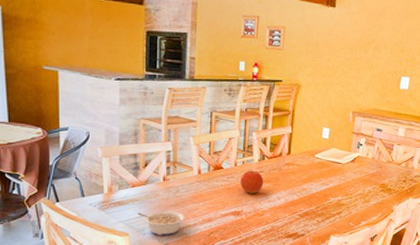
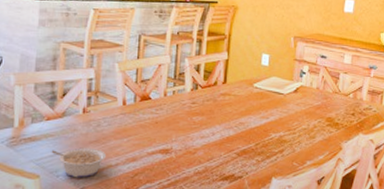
fruit: present [240,170,264,194] -> none [170,101,197,128]

